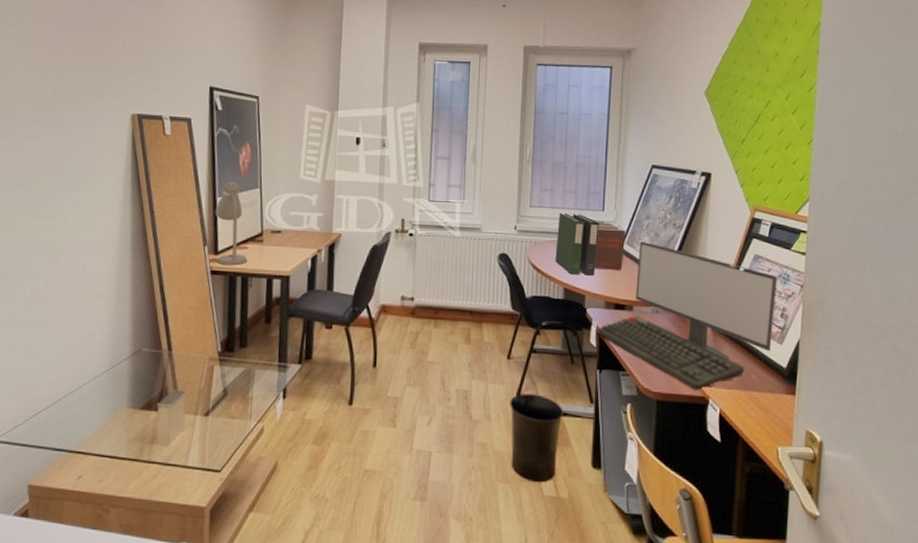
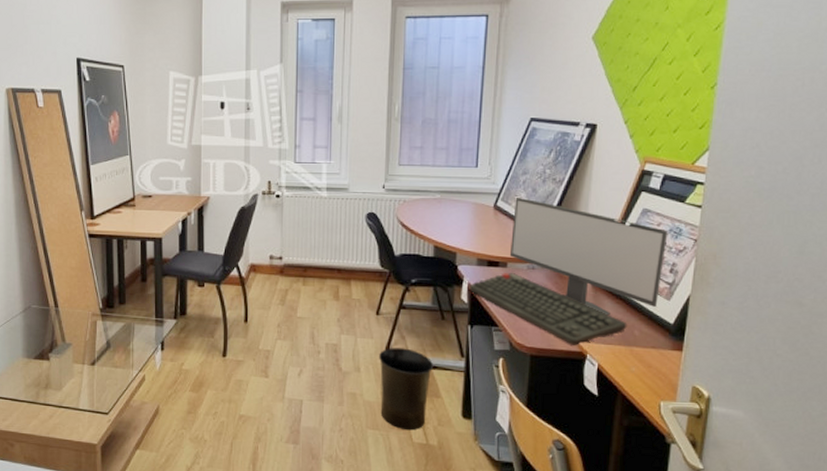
desk lamp: present [215,181,248,266] -> none [89,149,122,229]
binder: present [555,212,599,275] -> none [425,170,472,233]
books: present [593,221,626,270] -> none [466,178,501,227]

